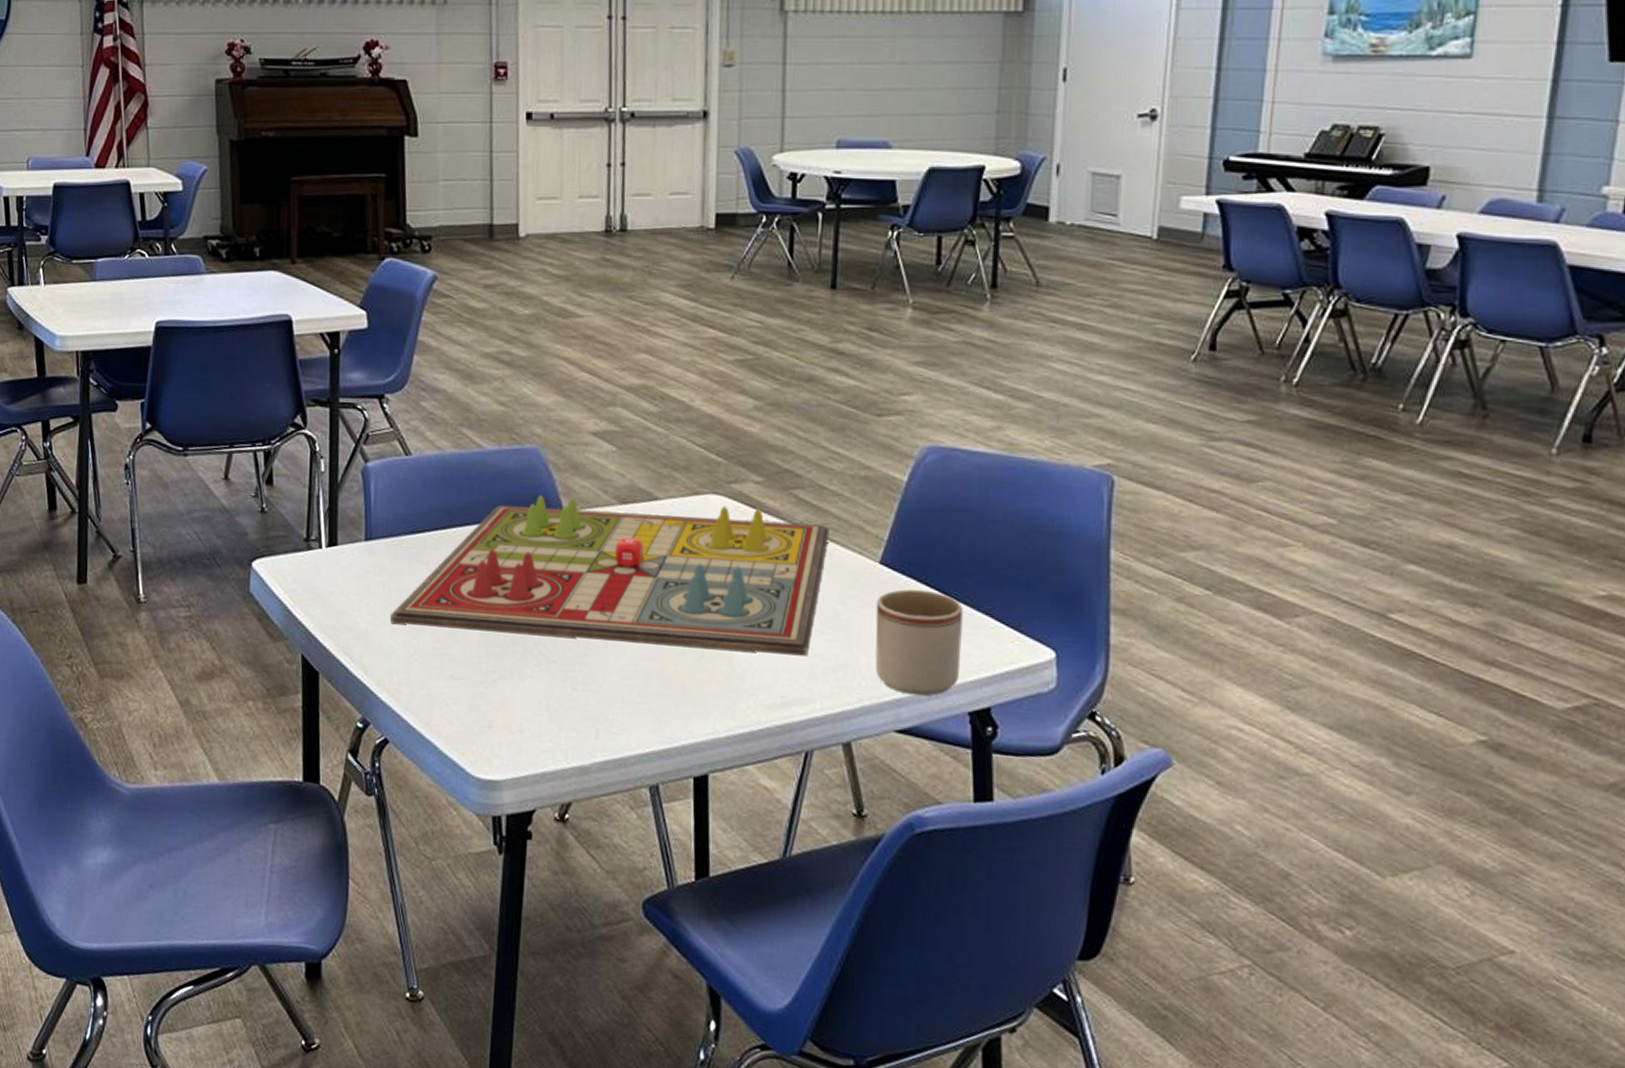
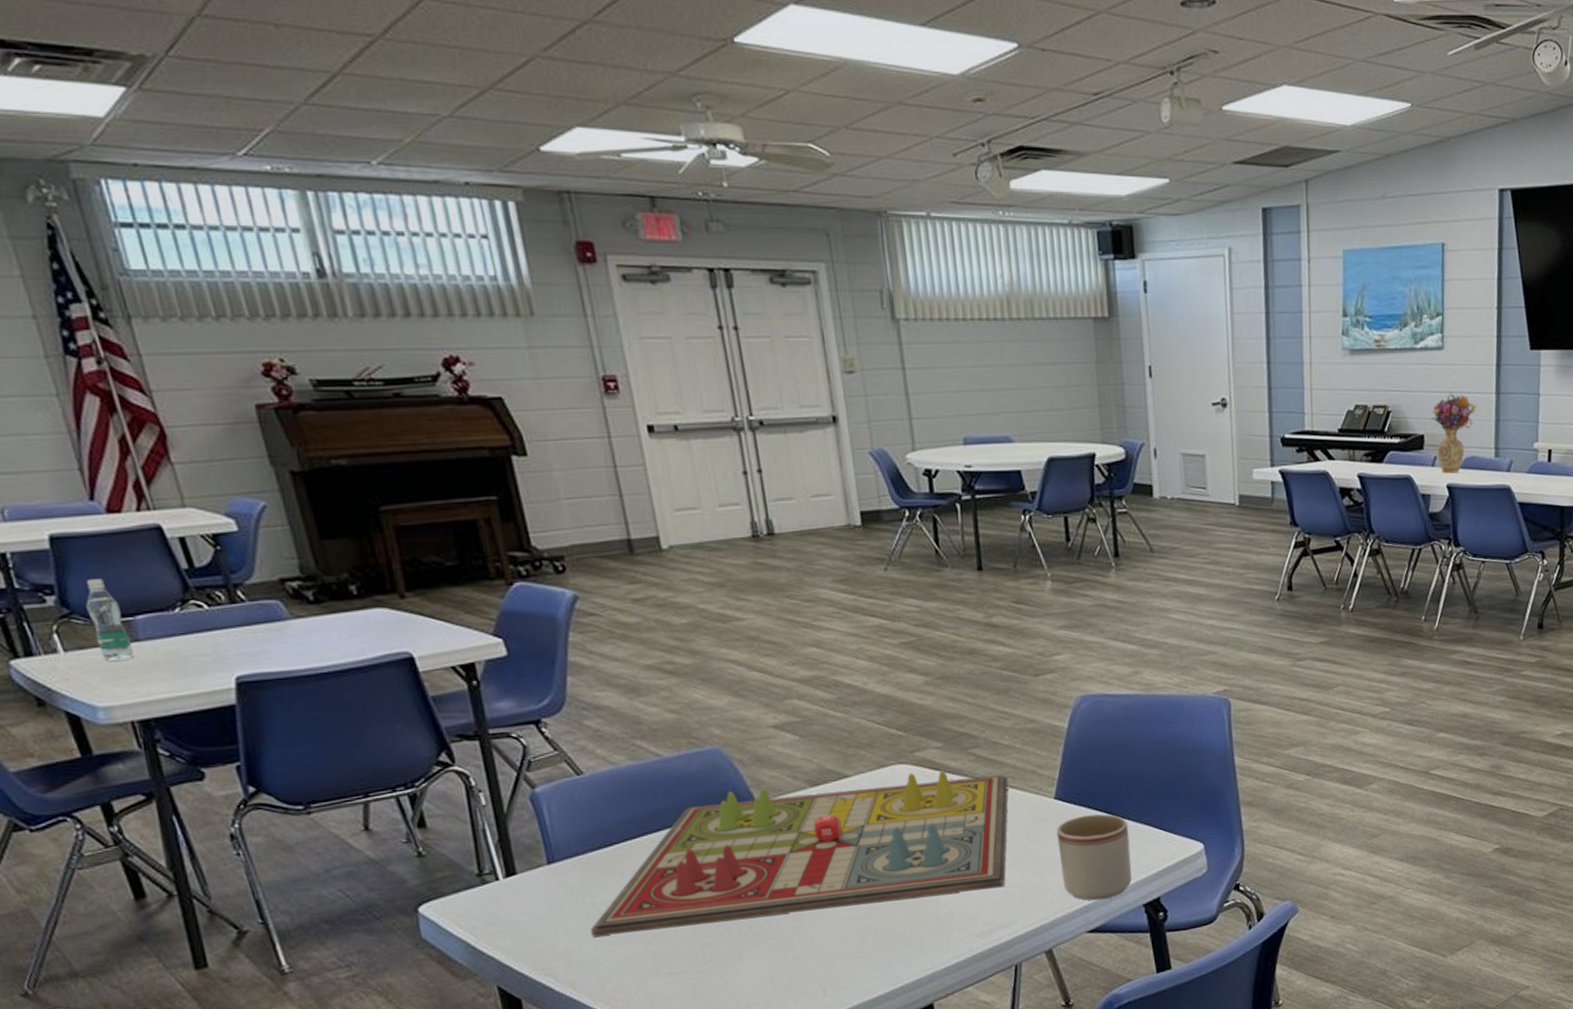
bottle: none [66,224,90,298] -> present [85,579,134,662]
flower arrangement: none [1442,111,1516,220] -> present [1431,390,1477,474]

